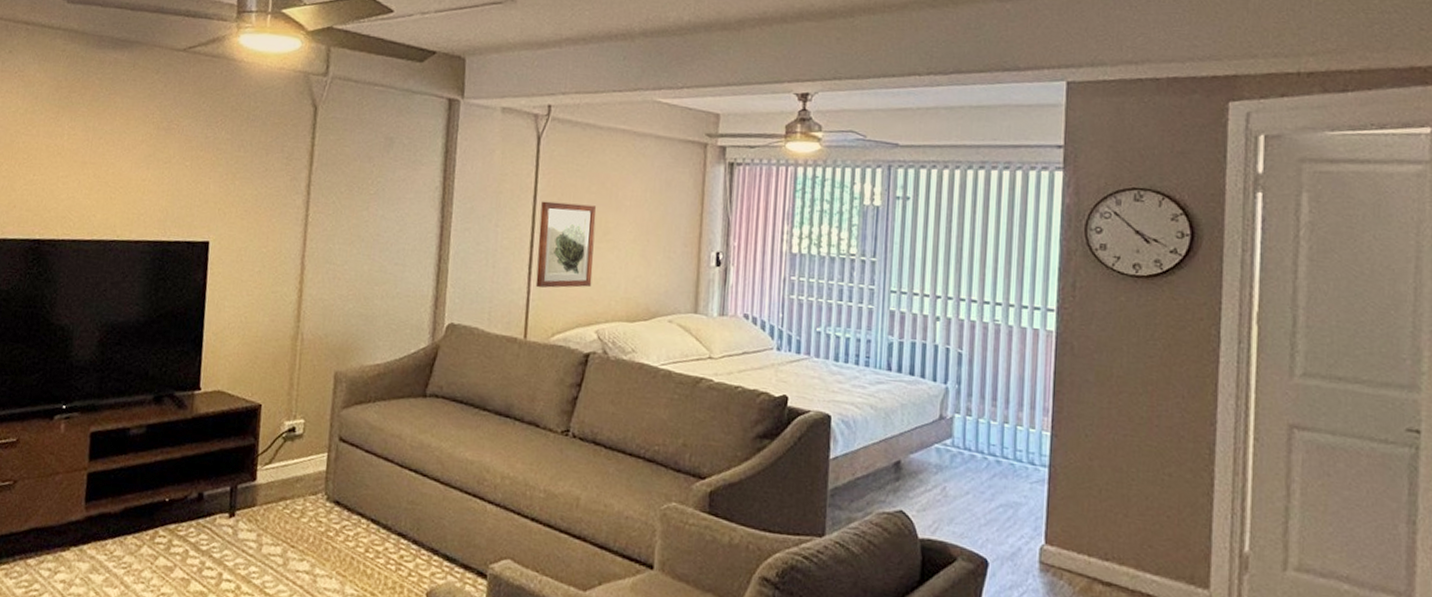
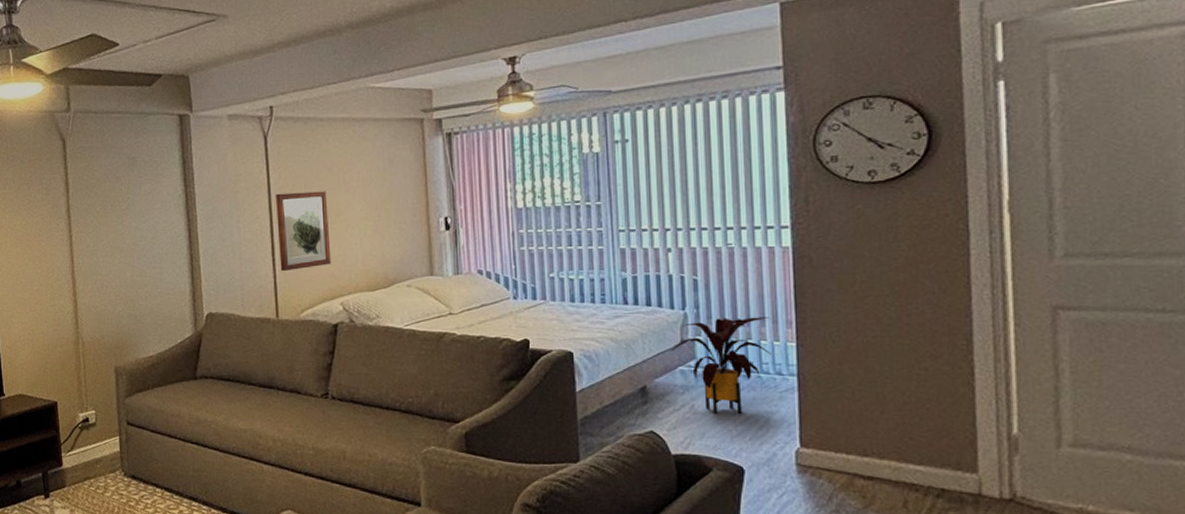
house plant: none [928,396,1028,502] -> present [670,317,771,414]

